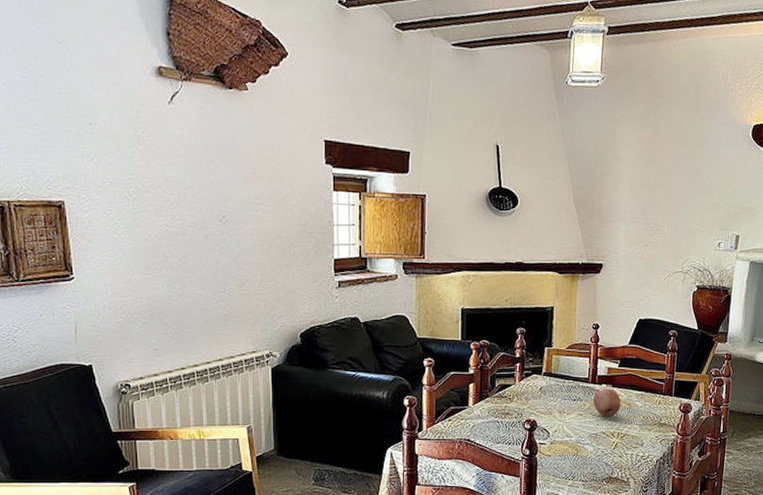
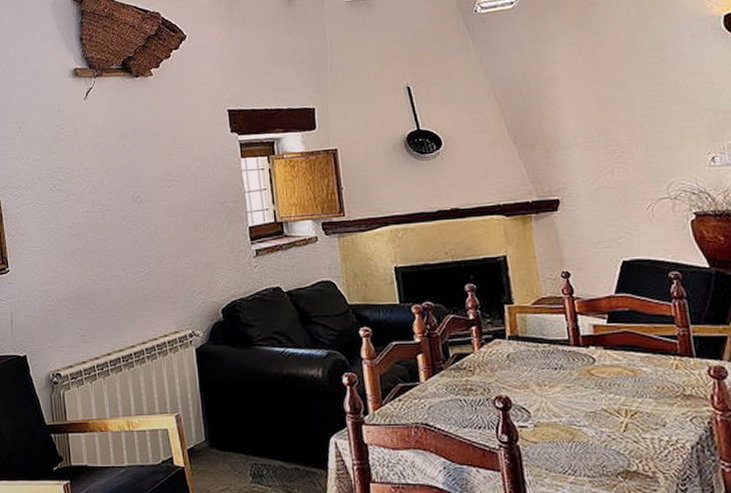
fruit: present [593,388,622,416] -> none [580,351,622,388]

